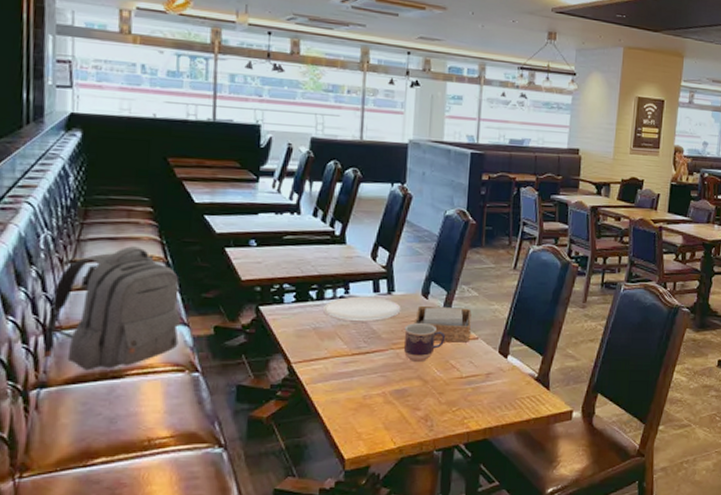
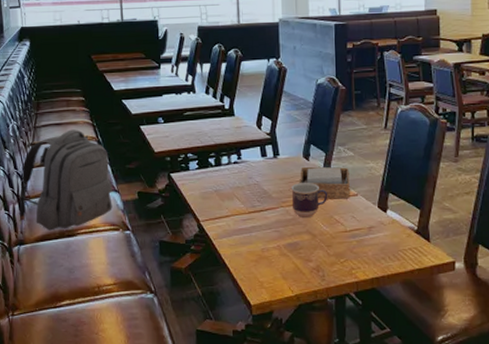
plate: present [323,296,401,322] -> none [221,161,287,184]

